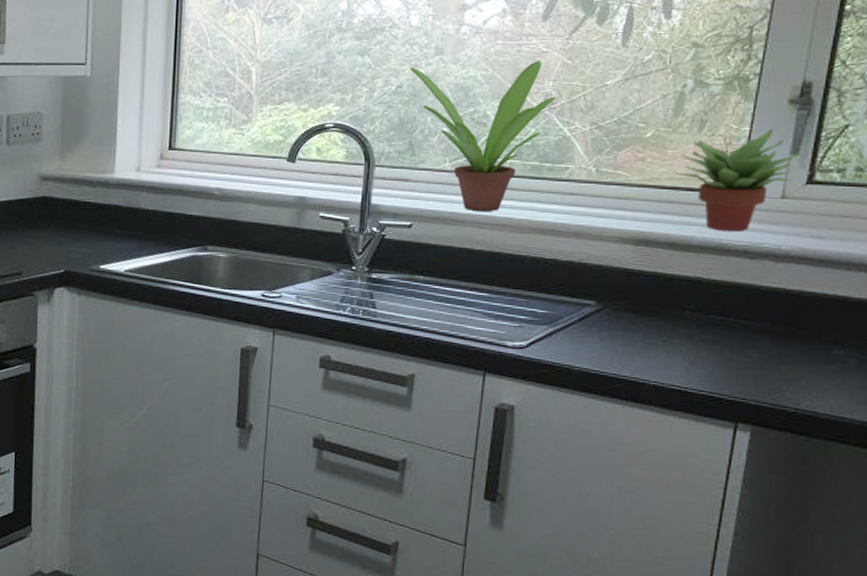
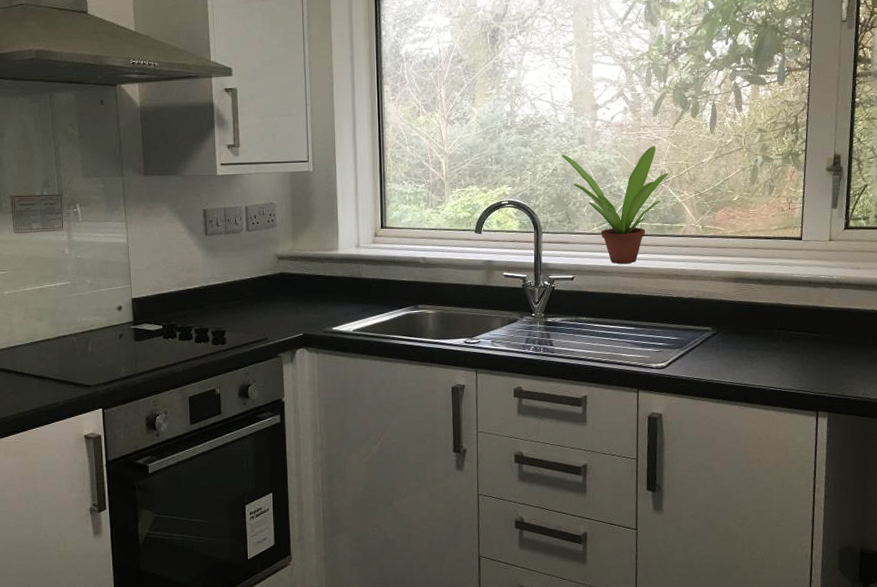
succulent plant: present [675,129,799,233] -> none [756,190,837,269]

